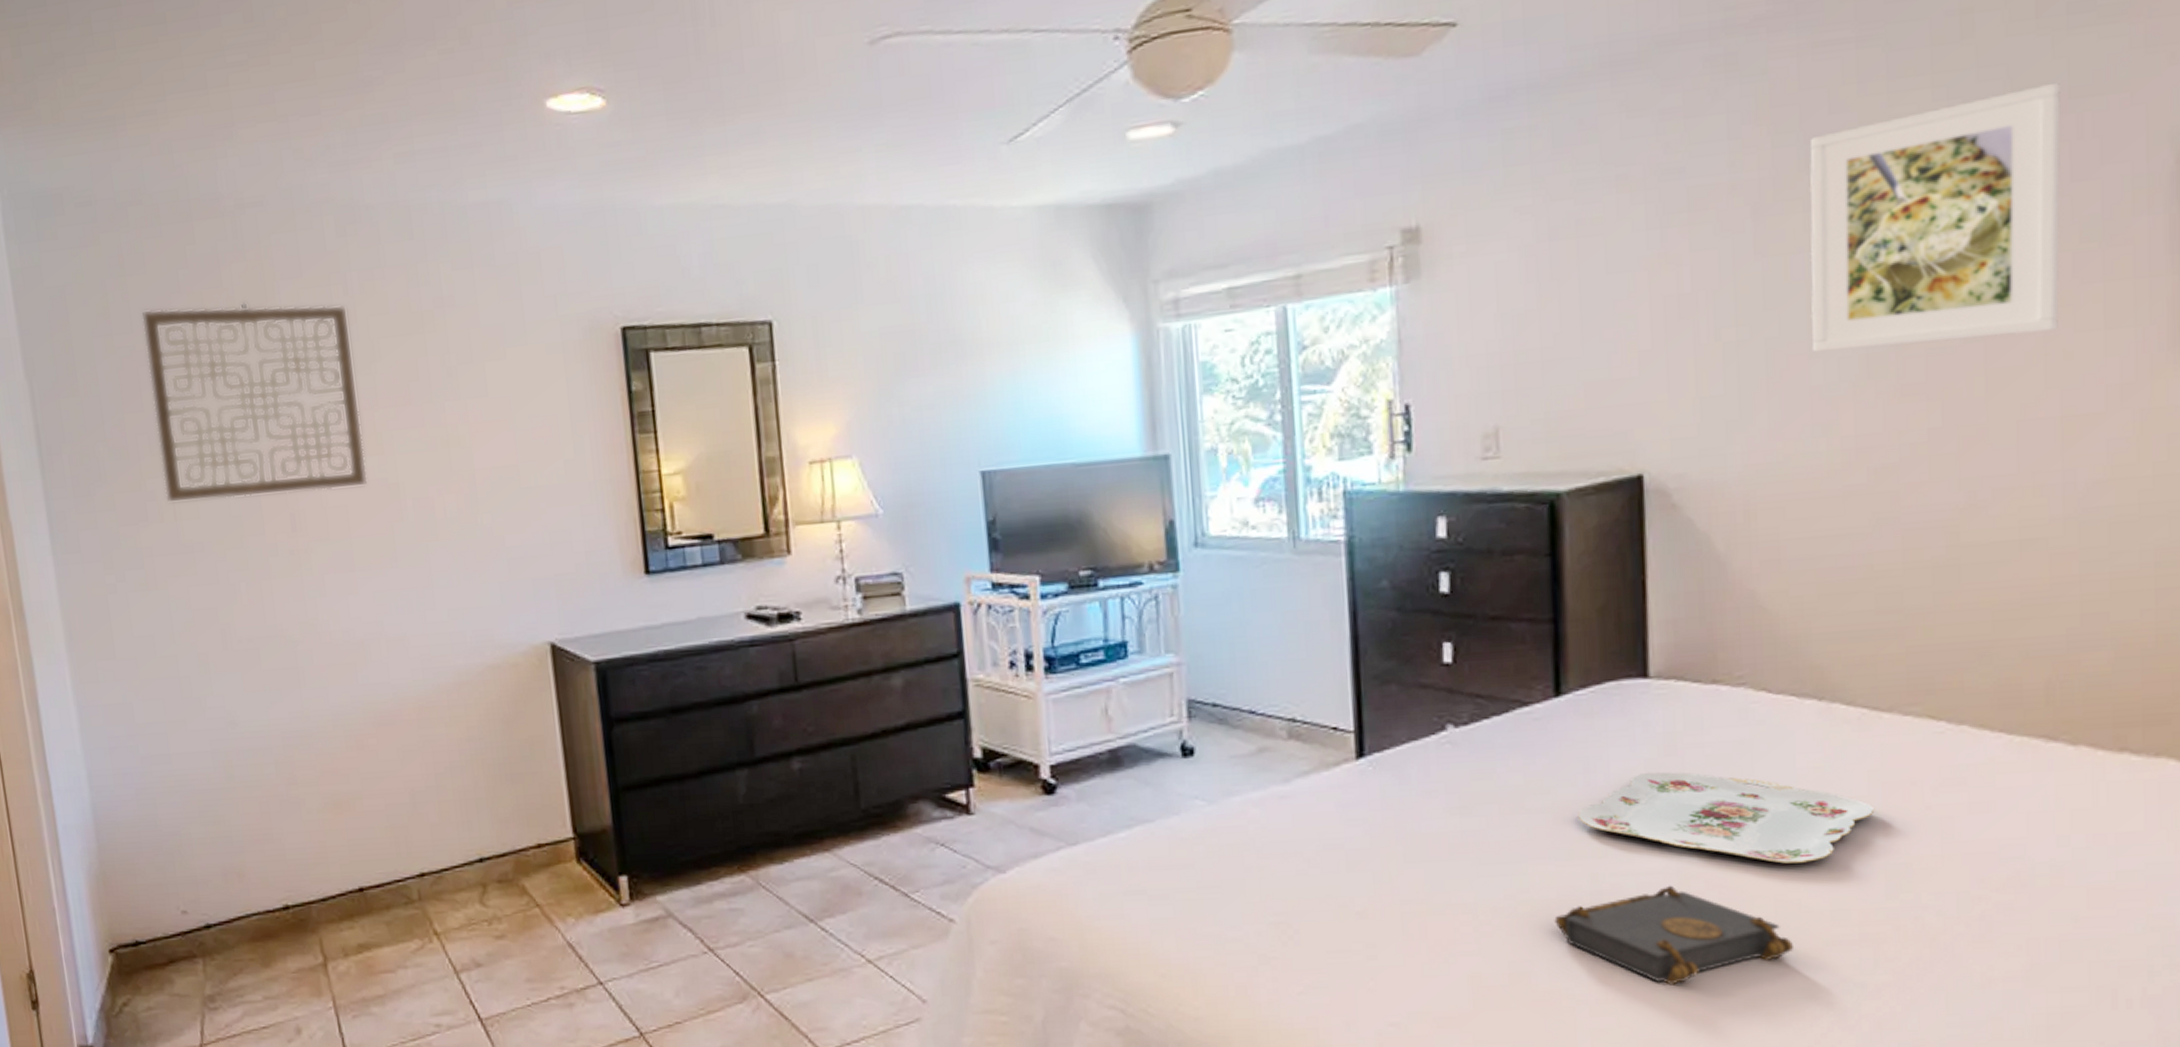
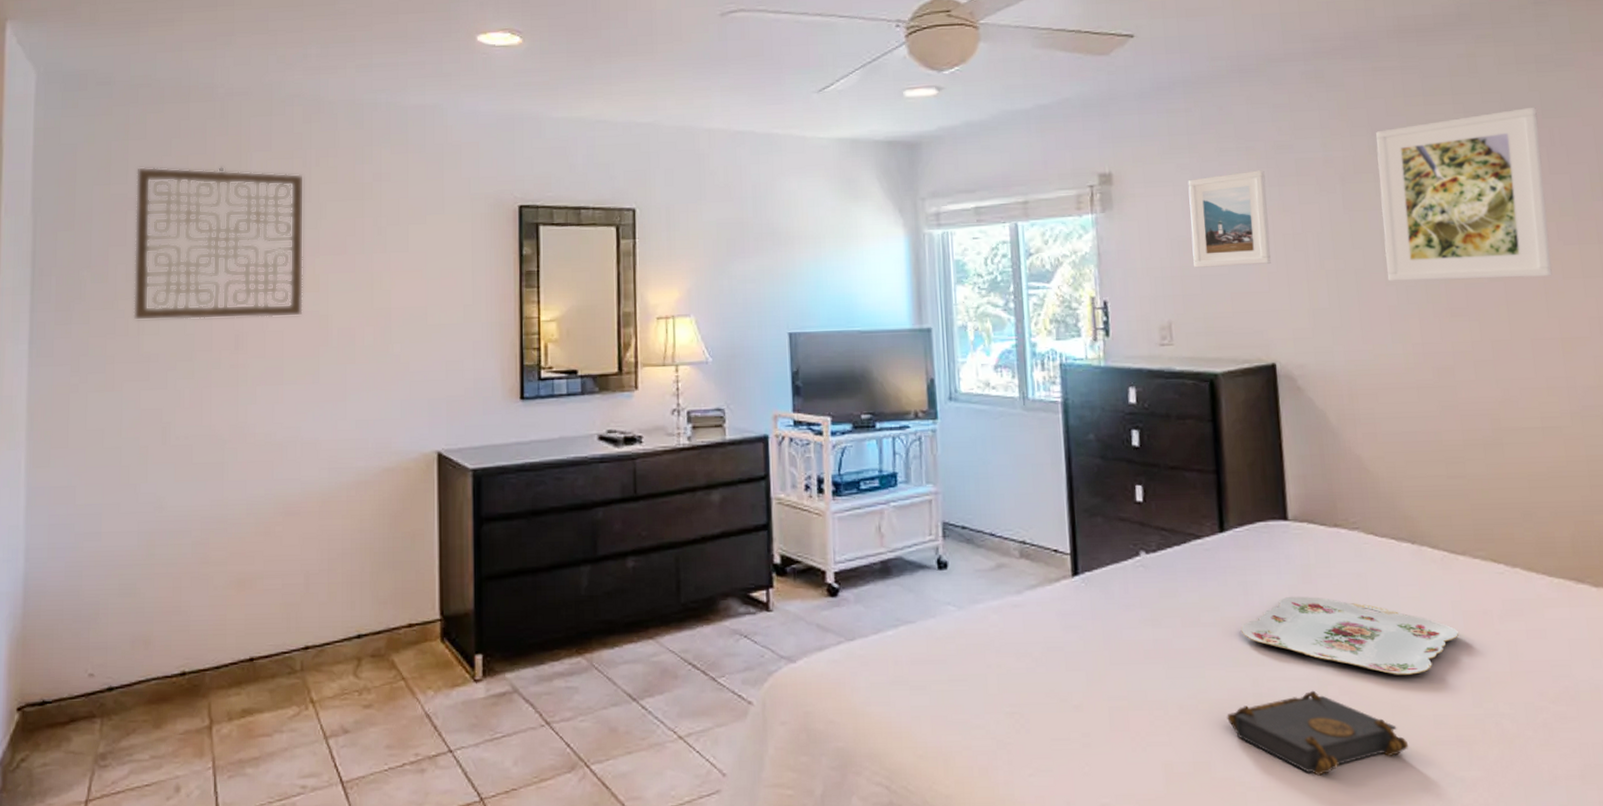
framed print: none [1529,207,1645,351] -> present [1188,170,1271,268]

